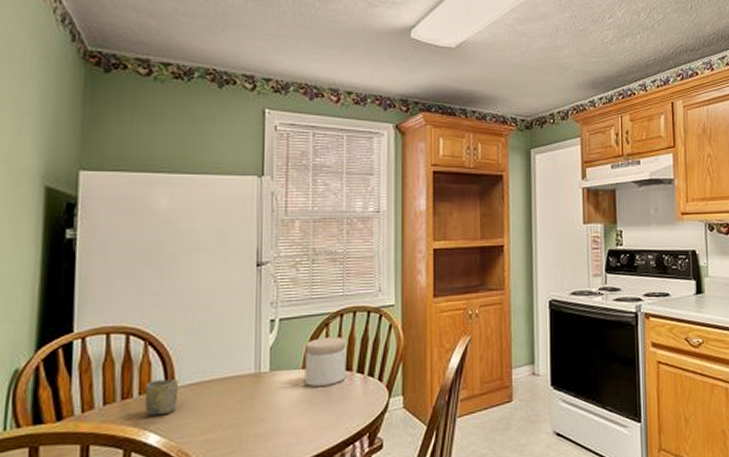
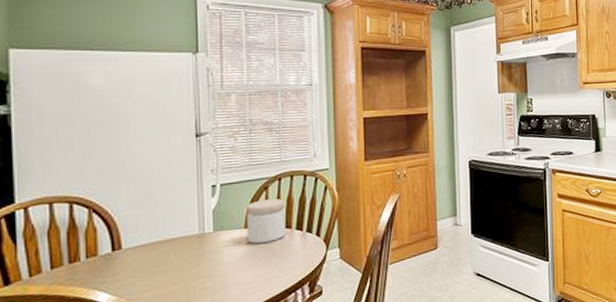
cup: present [144,379,178,416] -> none [91,242,125,276]

